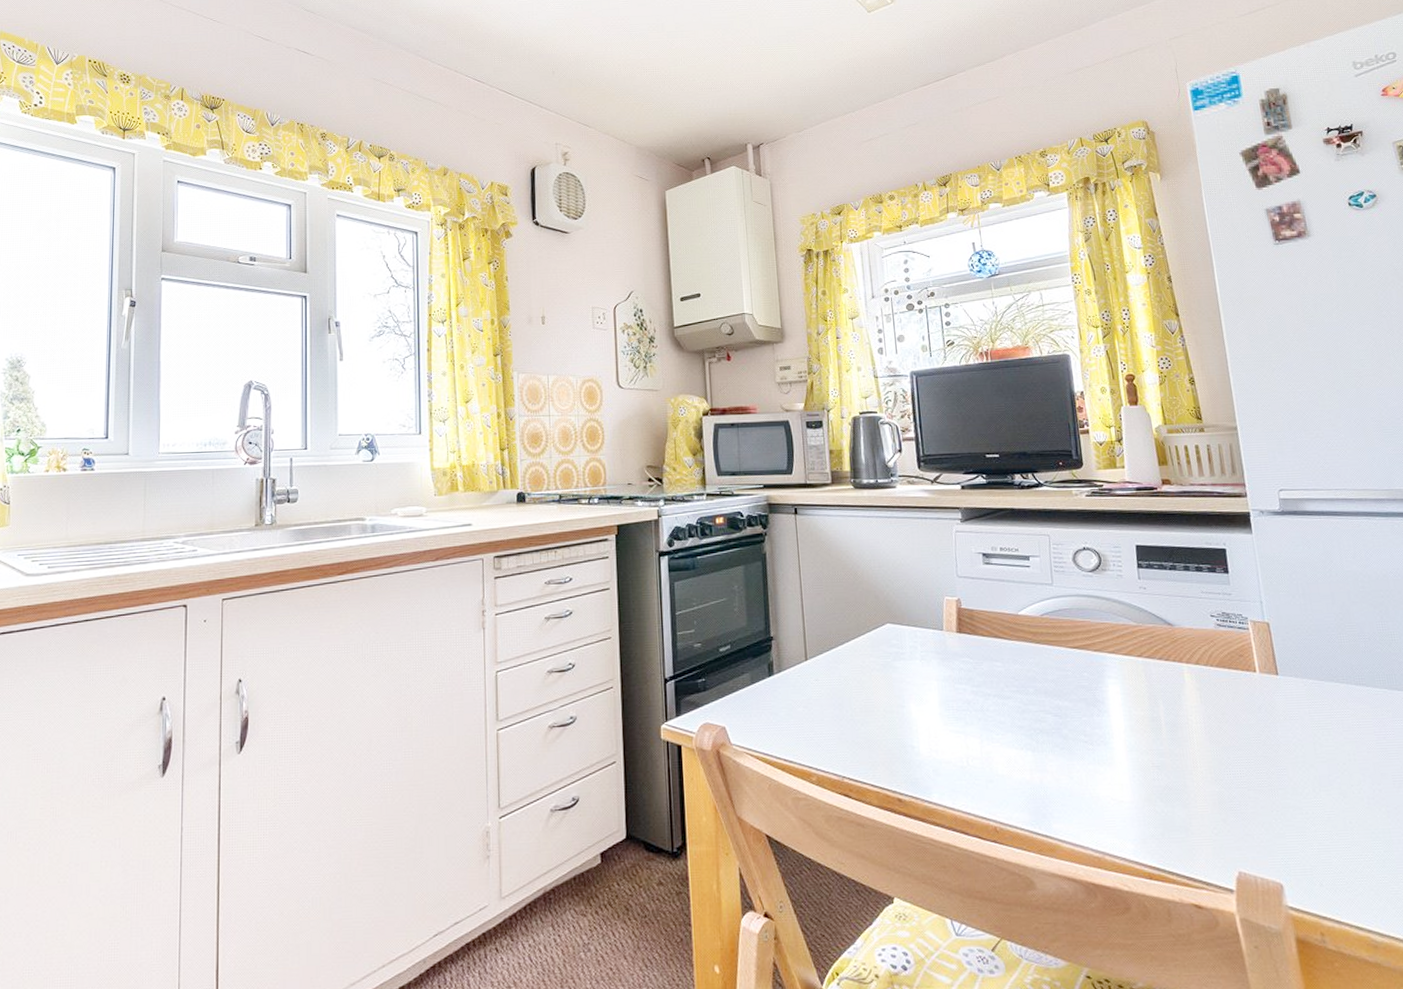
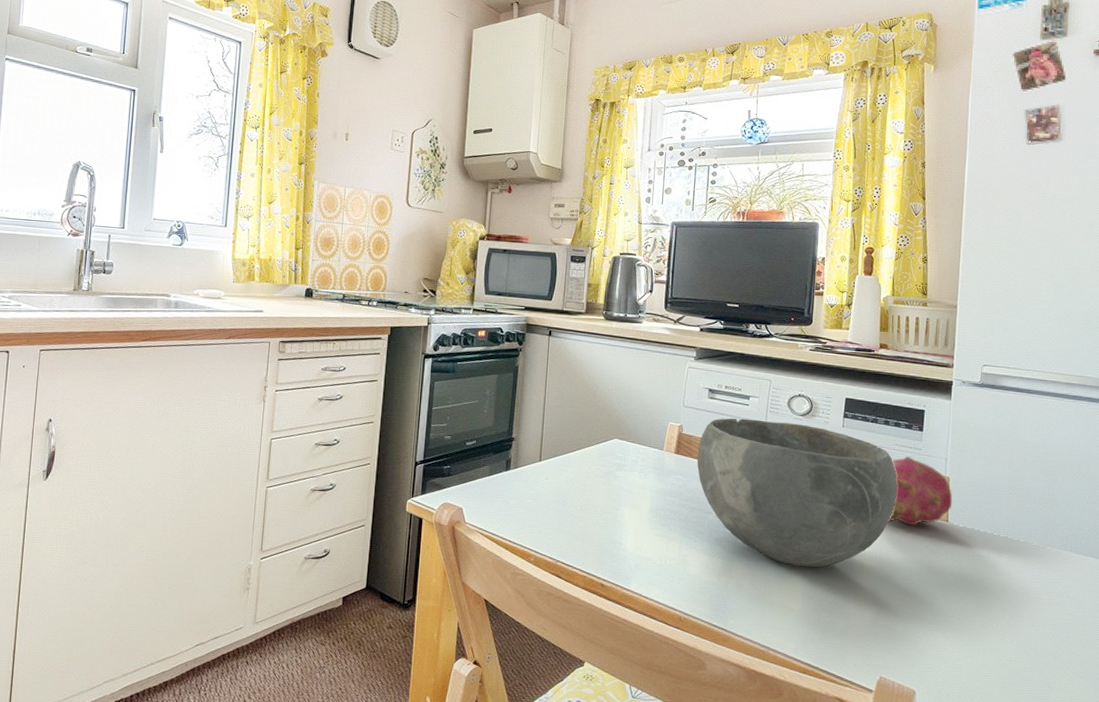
bowl: none [981,581,1216,750] -> present [697,418,898,568]
fruit: none [1201,604,1279,685] -> present [887,457,953,526]

